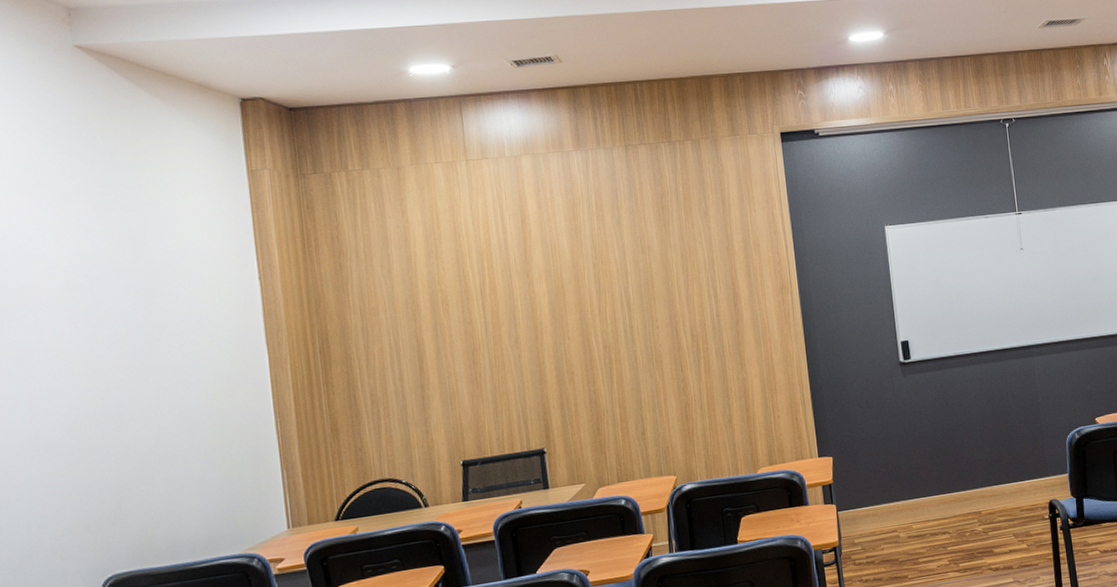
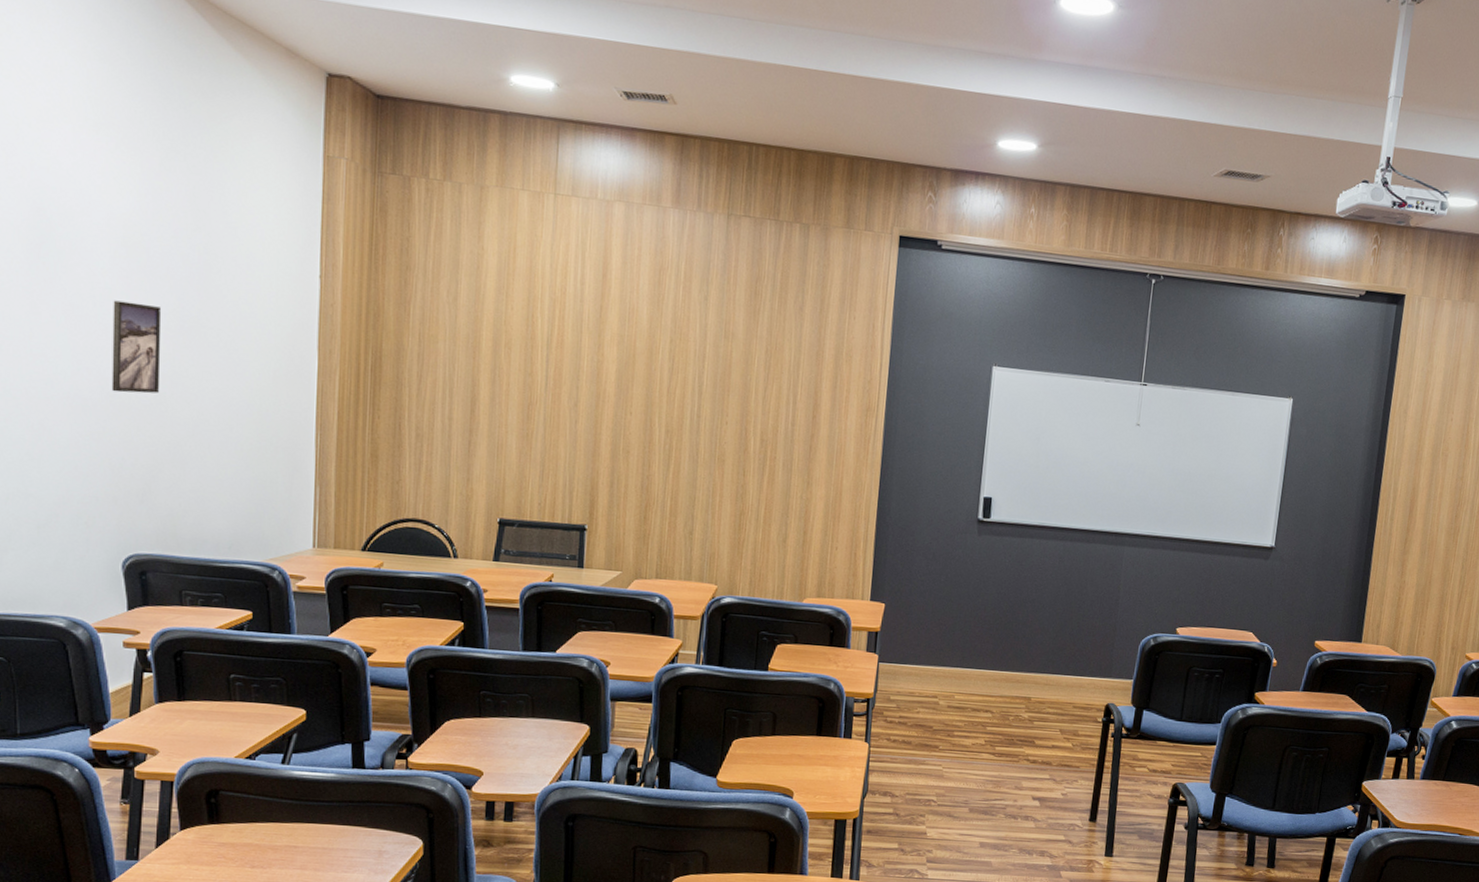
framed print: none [63,338,119,426] -> present [111,300,162,394]

